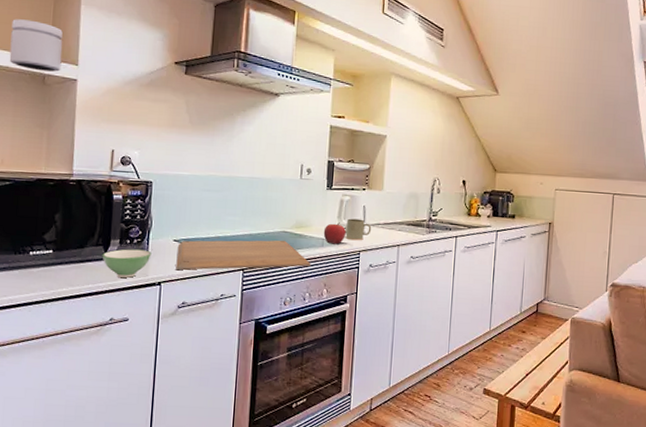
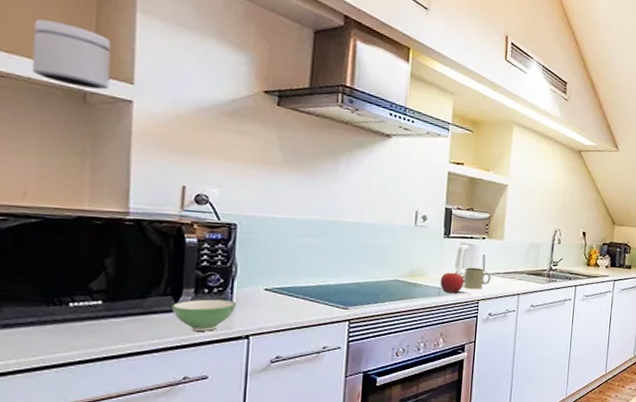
chopping board: present [176,240,311,271] -> none [267,289,426,322]

